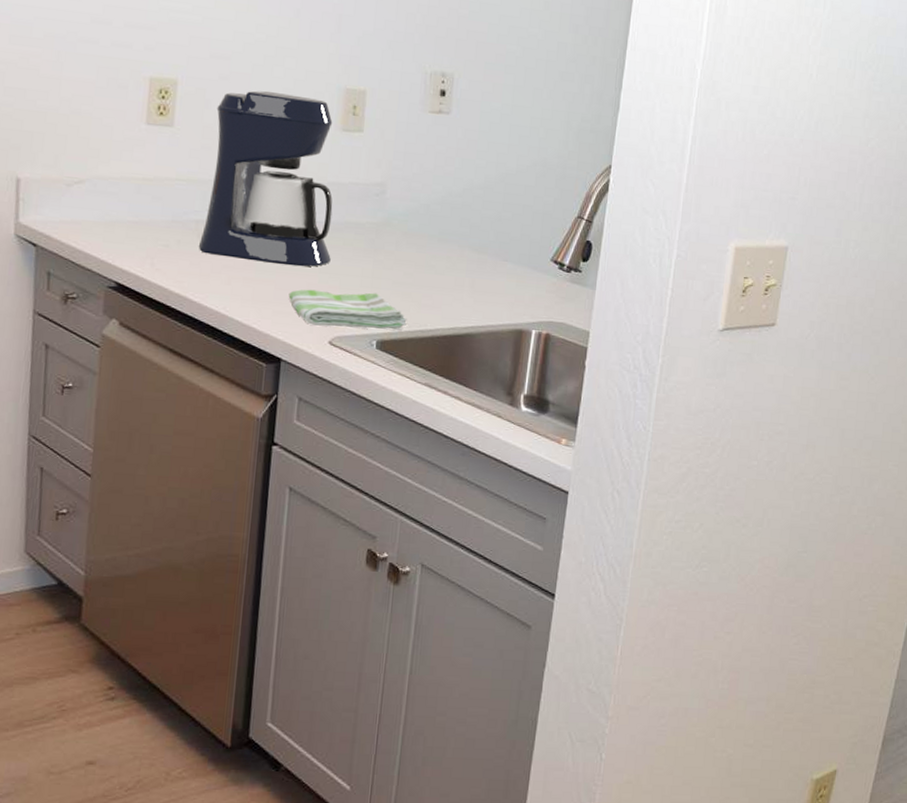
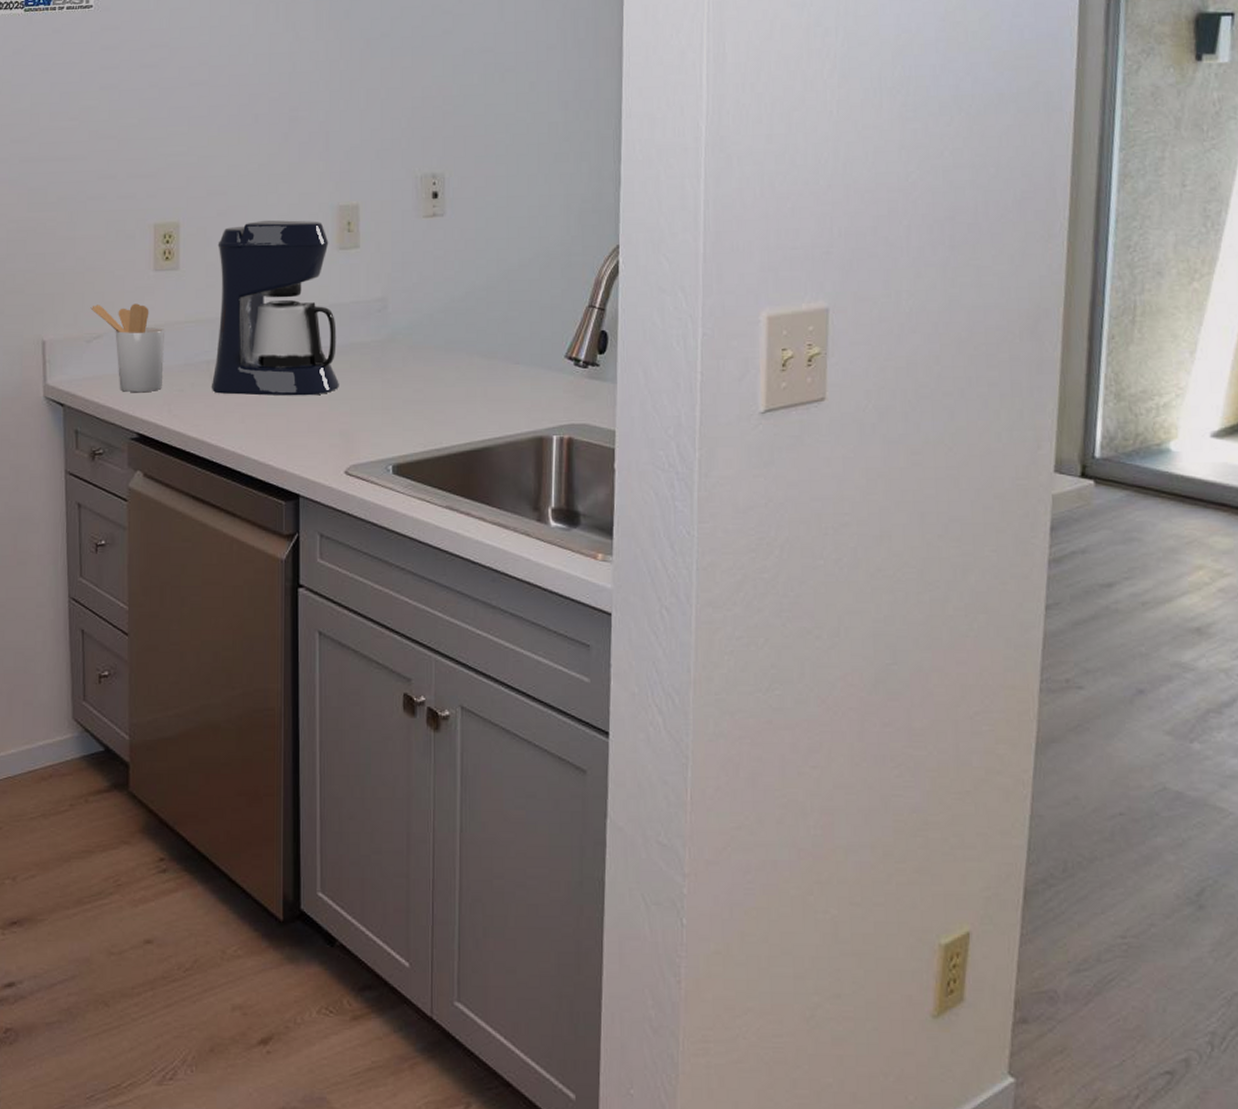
utensil holder: none [73,149,153,244] -> present [90,303,164,392]
dish towel: present [288,289,407,330] -> none [301,414,421,456]

